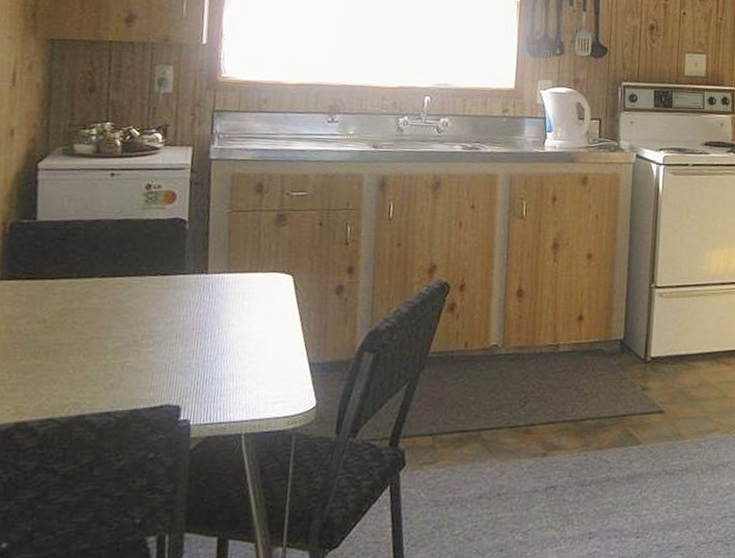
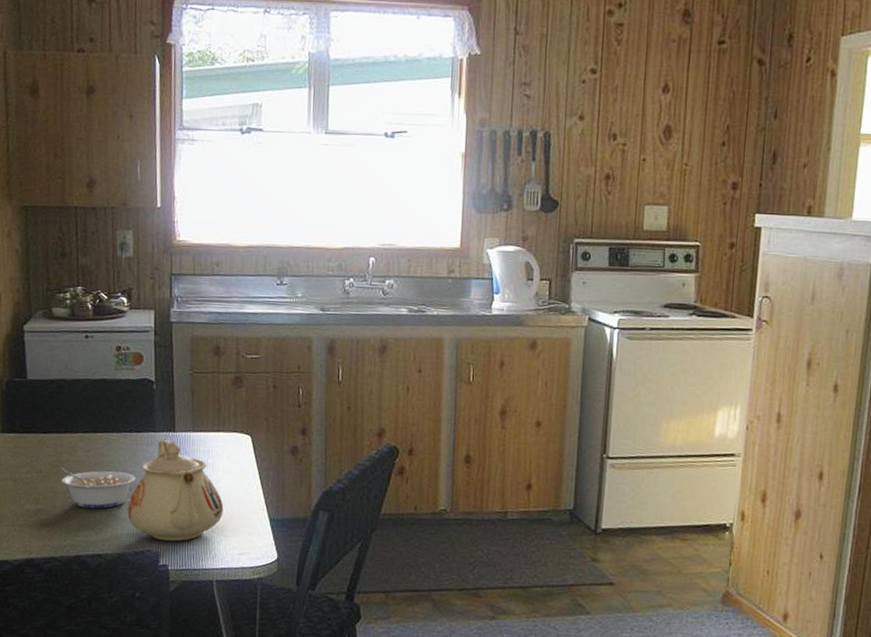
legume: none [64,316,159,361] -> present [57,467,136,509]
teapot: none [145,282,258,393] -> present [127,439,224,542]

